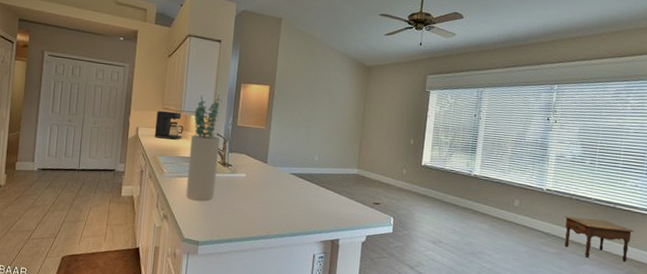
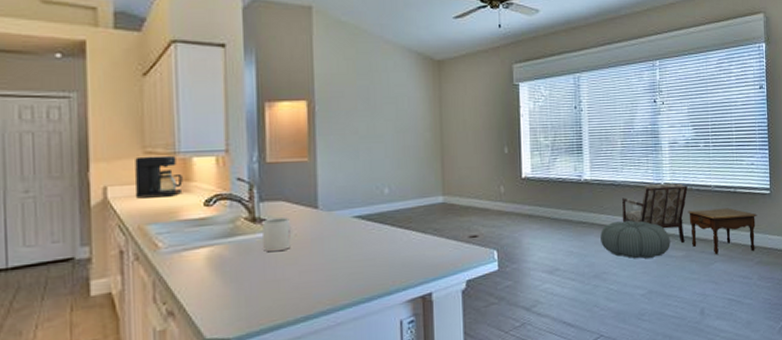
vase: present [185,94,222,202] -> none [196,121,245,282]
mug: none [227,165,248,189] -> present [262,217,292,253]
pouf: none [481,213,545,249] -> present [600,220,670,259]
armchair: none [502,188,568,243] -> present [622,183,688,244]

